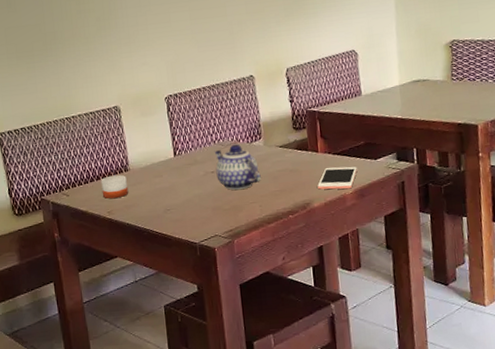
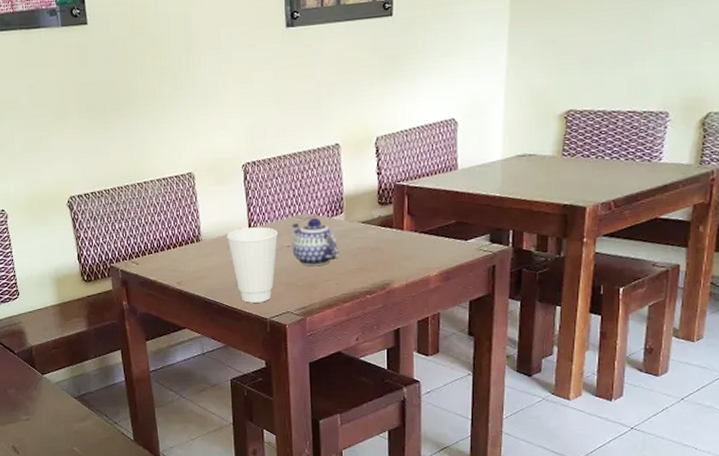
candle: present [101,174,128,199] -> none [171,245,199,270]
cup: none [153,154,202,229] -> present [227,227,278,303]
cell phone: present [317,166,357,190] -> none [400,246,445,271]

